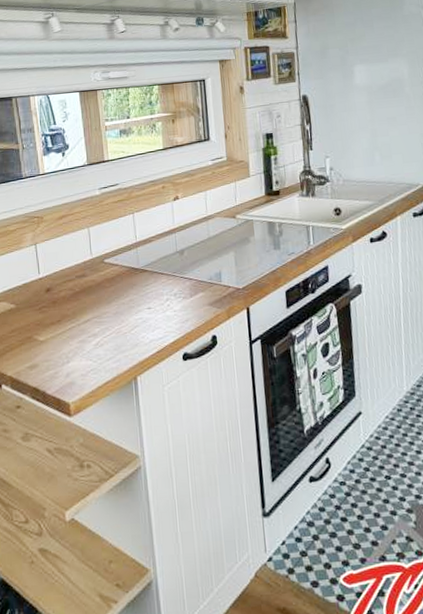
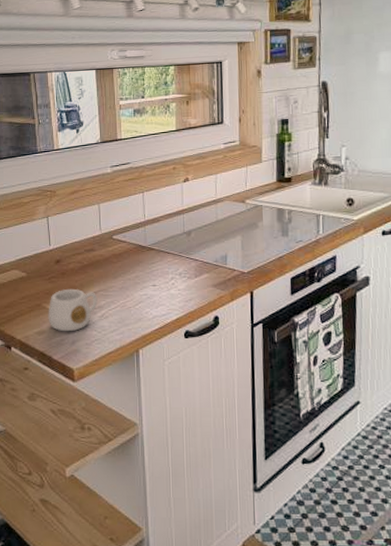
mug: none [39,317,92,364] -> present [48,288,98,332]

